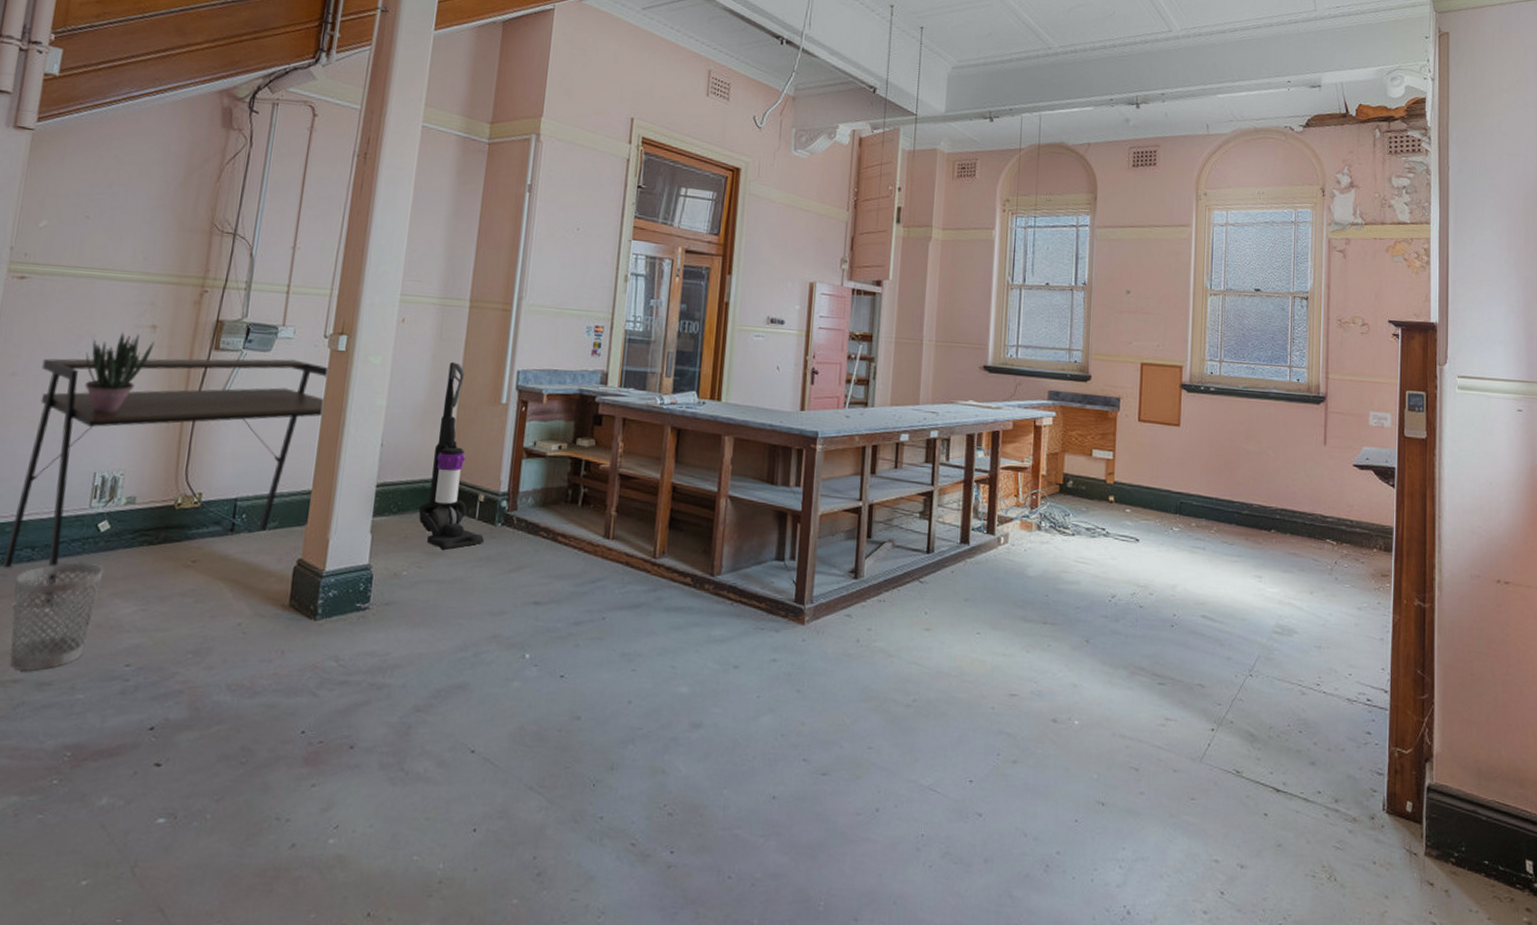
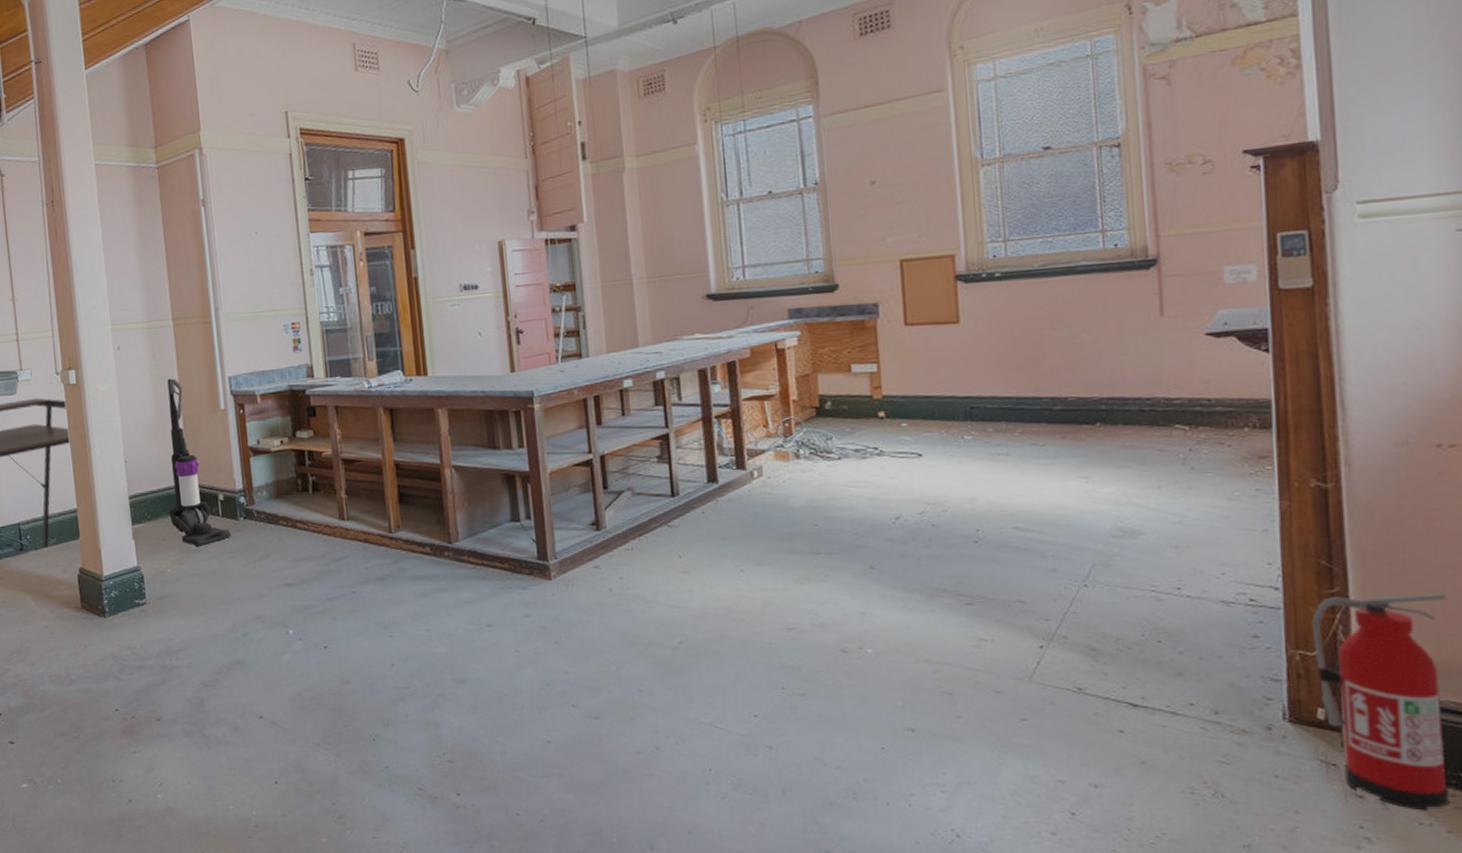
fire extinguisher: none [1408,702,1497,899] -> present [1312,593,1450,811]

